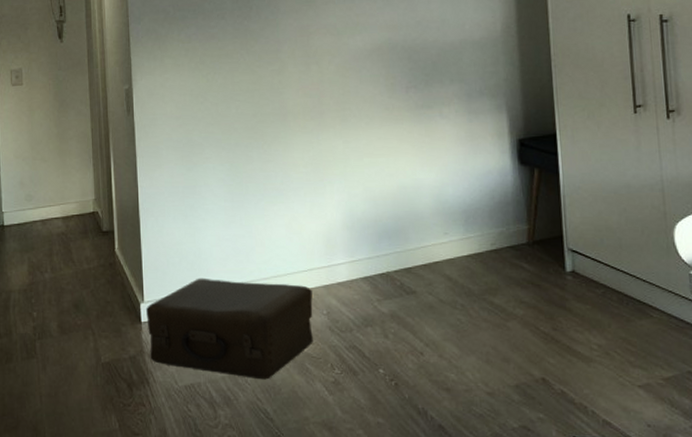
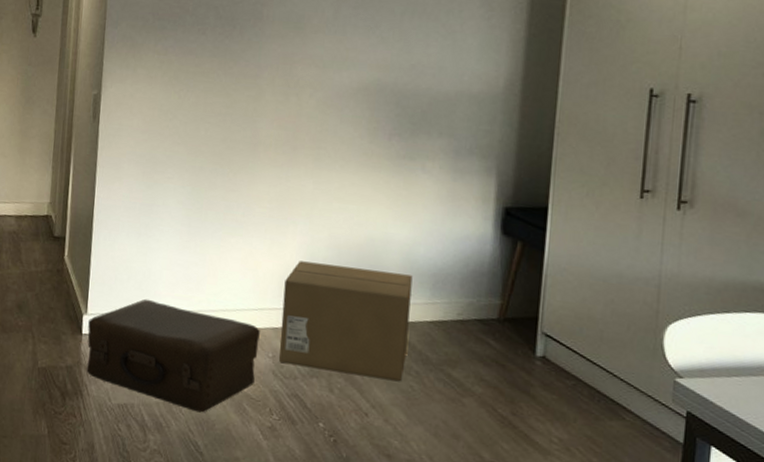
box: none [329,215,450,318] -> present [279,261,413,382]

